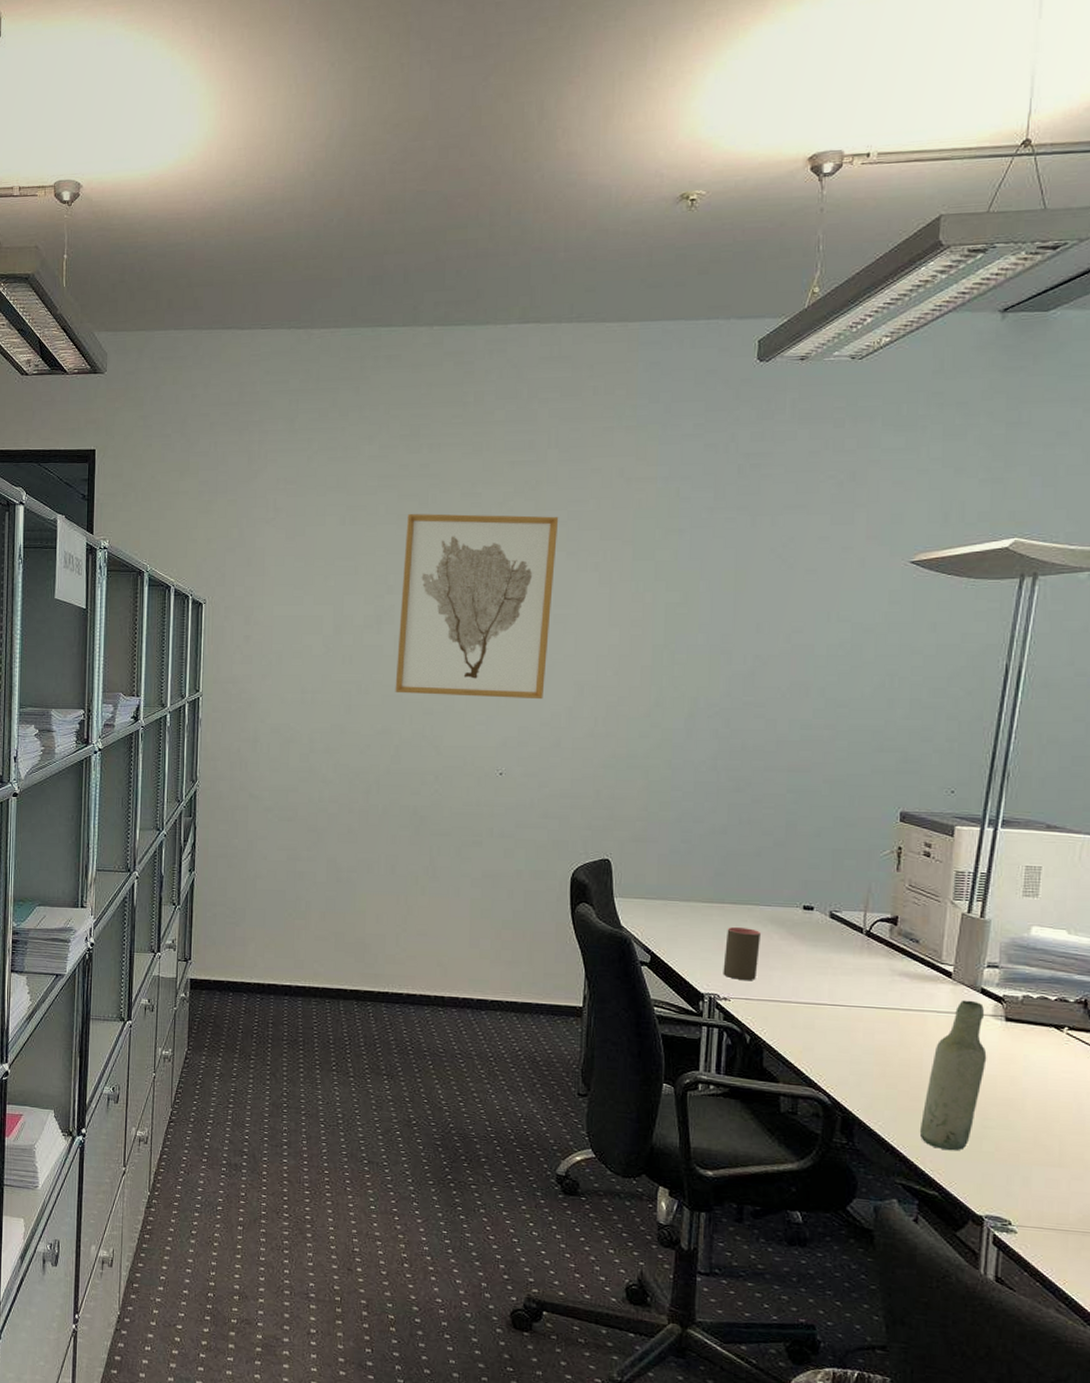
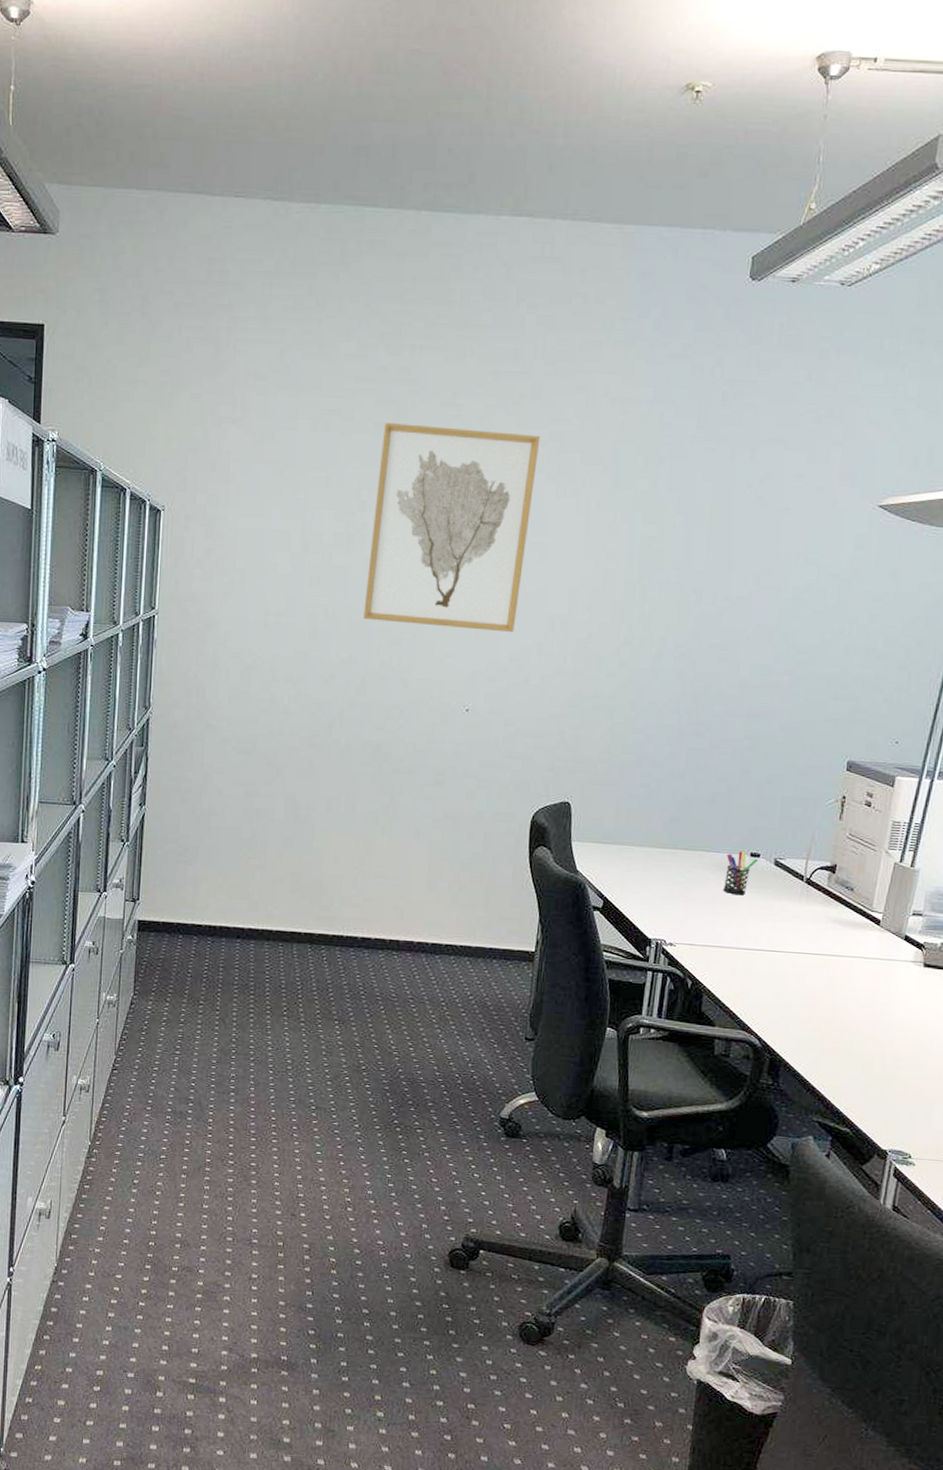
cup: present [723,927,762,980] -> none [670,873,710,926]
pen holder: none [776,903,811,949] -> present [722,850,757,896]
bottle: present [919,1000,987,1151] -> none [838,946,906,1090]

